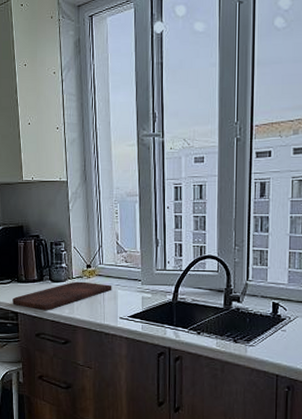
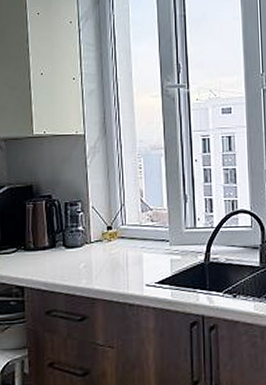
cutting board: present [12,281,112,311] -> none [17,245,137,283]

